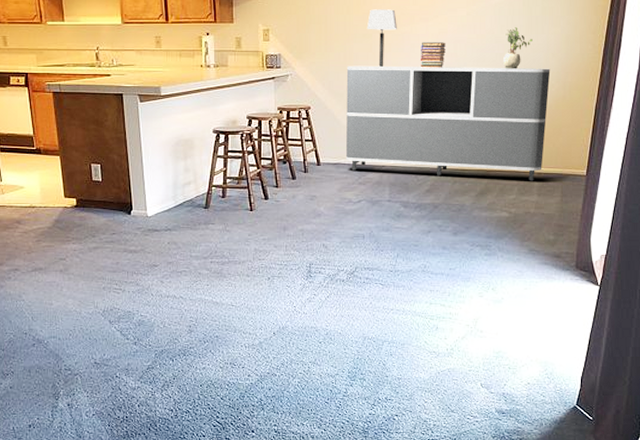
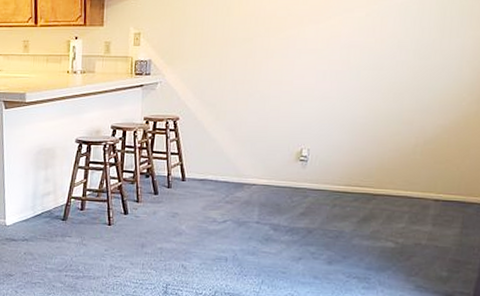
sideboard: present [345,65,551,181] -> none [213,73,463,209]
table lamp: present [366,9,397,68] -> none [247,10,283,76]
book stack: present [421,42,446,68] -> none [306,47,337,77]
potted plant: present [503,27,533,69] -> none [405,30,444,79]

